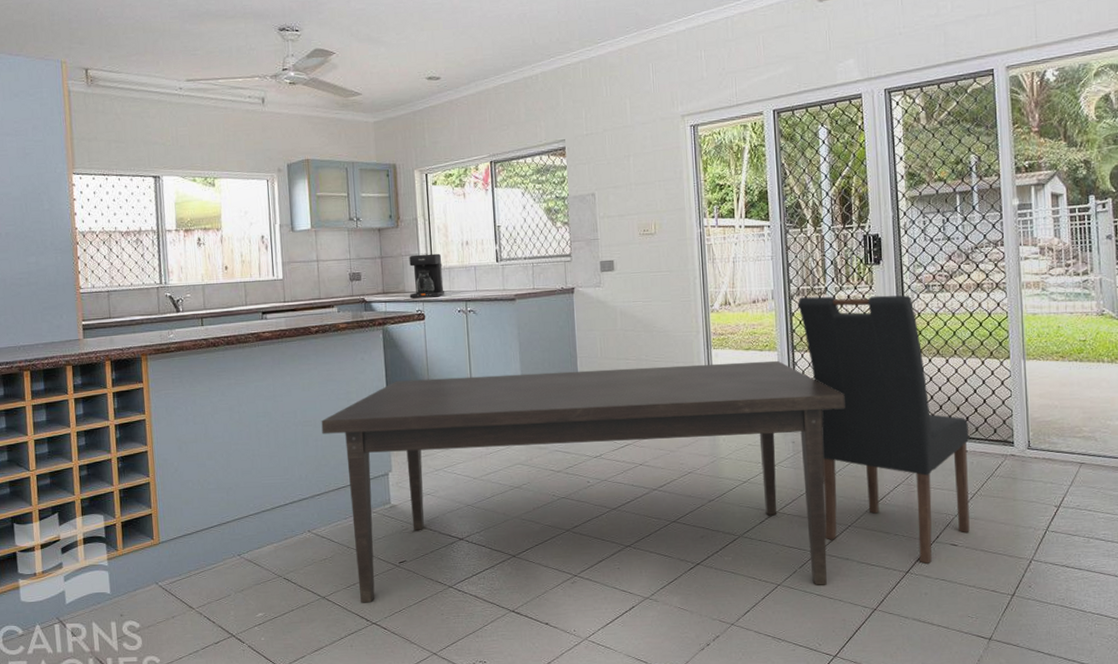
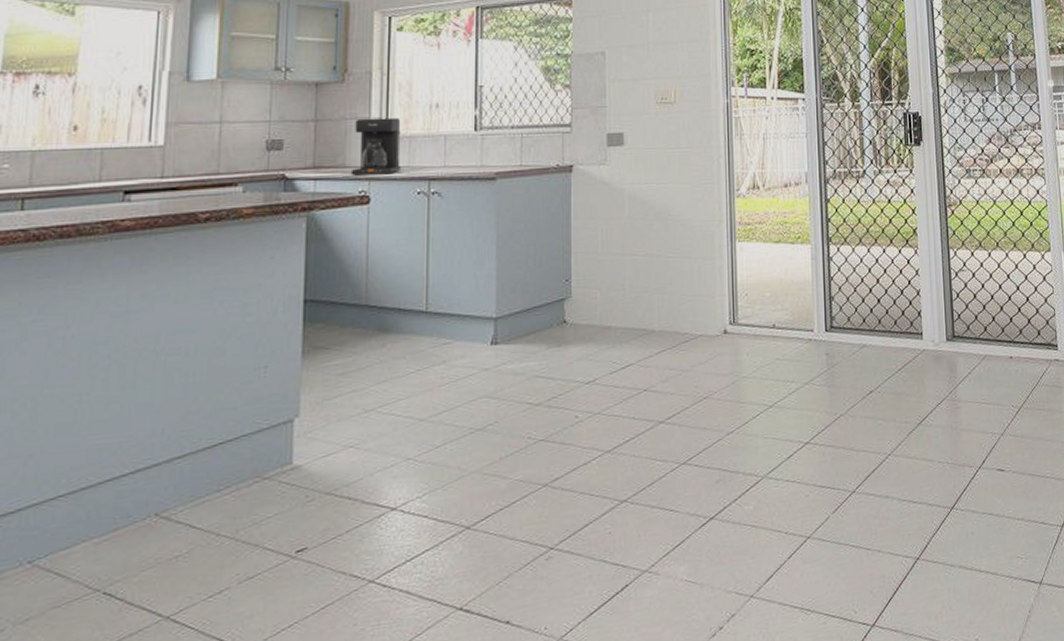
dining table: present [321,360,845,603] -> none [196,255,885,621]
dining chair: present [798,295,970,565] -> none [834,180,1017,497]

